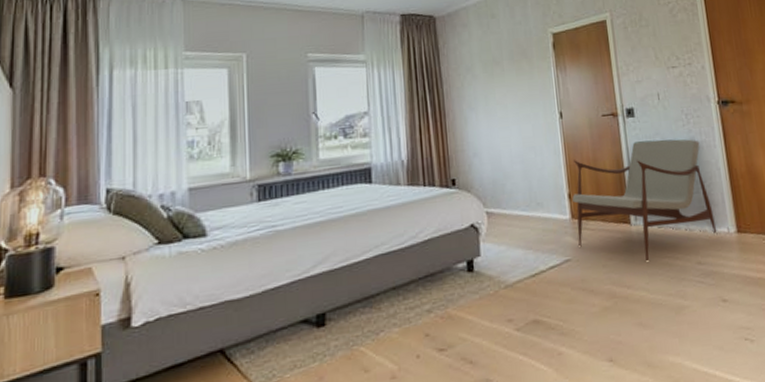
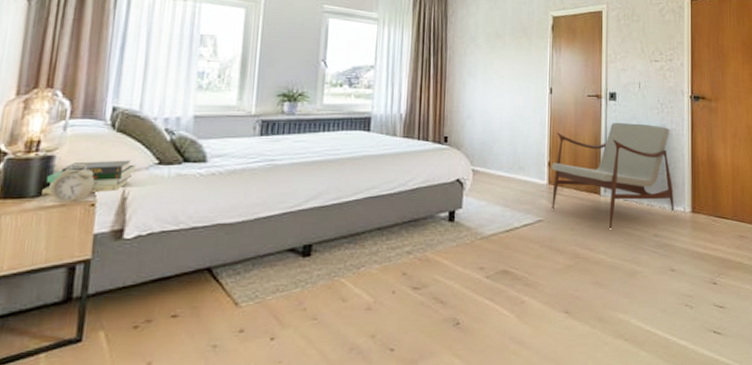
books: none [46,243,137,292] -> present [42,160,137,197]
alarm clock: none [54,252,98,296] -> present [50,164,96,203]

